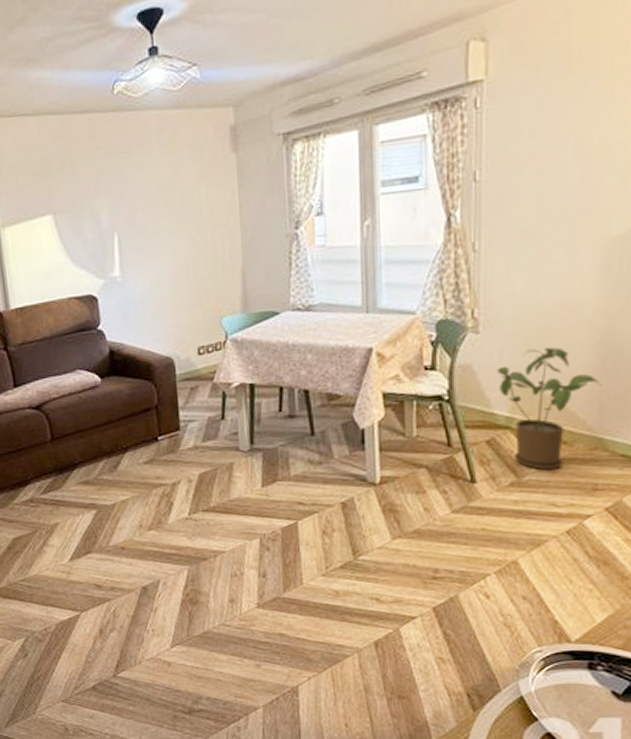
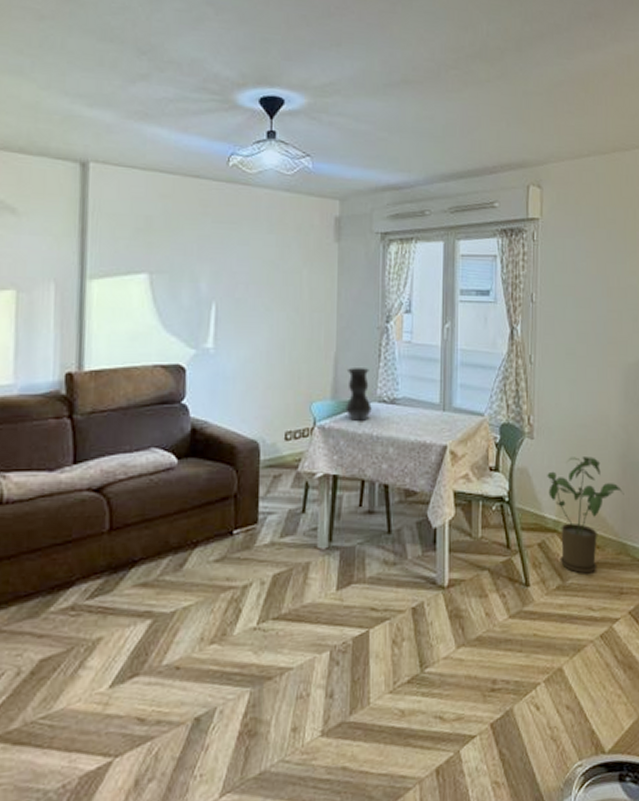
vase: none [255,278,286,332] -> present [345,368,372,422]

